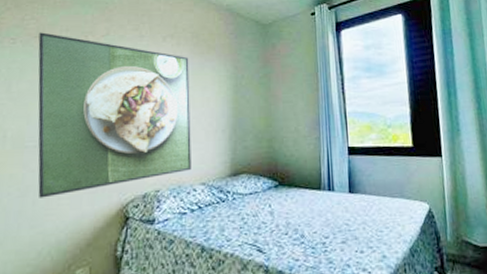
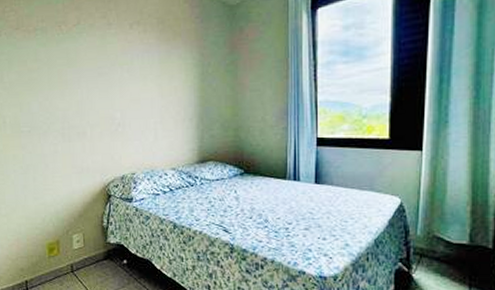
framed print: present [38,32,191,198] -> none [19,24,162,176]

